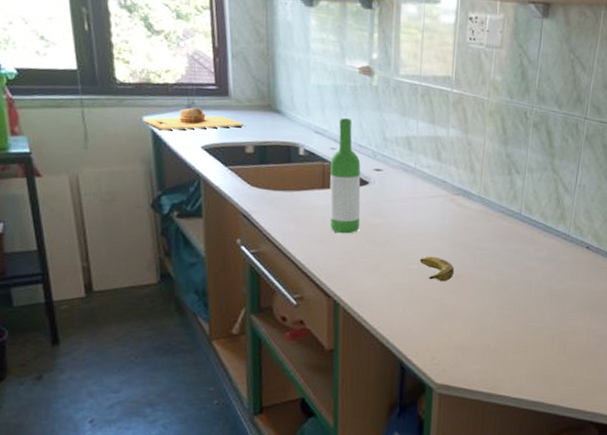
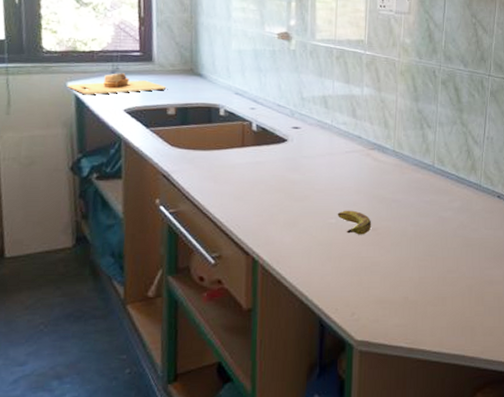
wine bottle: present [329,118,361,234] -> none [249,80,280,191]

